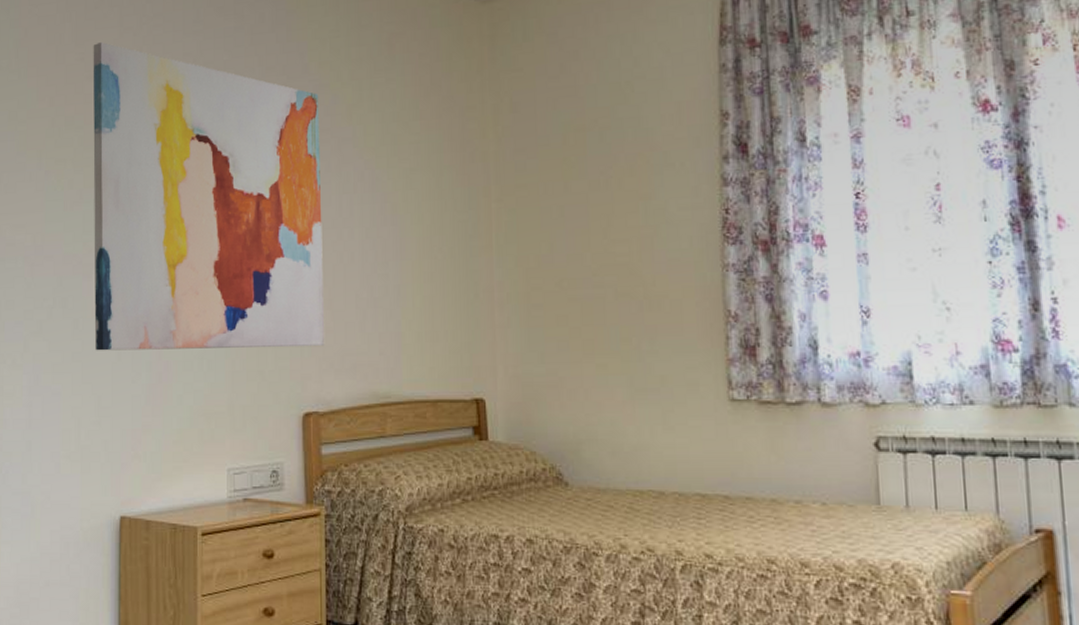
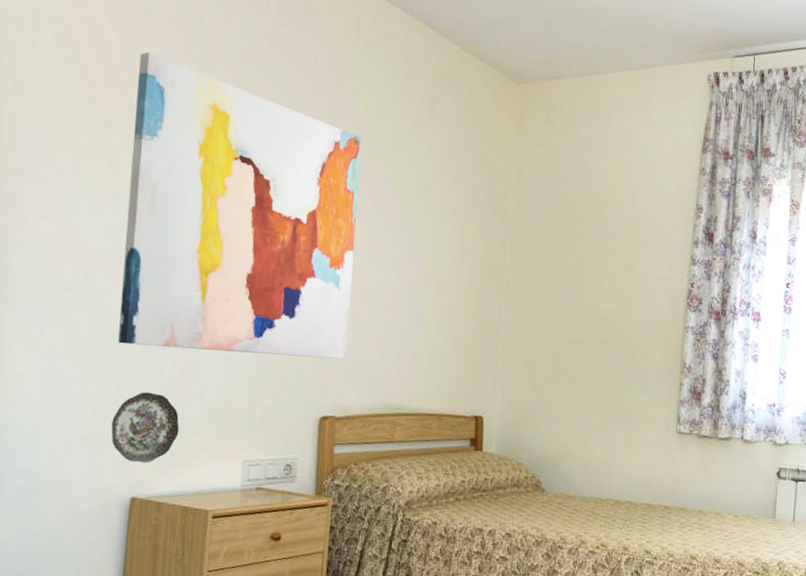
decorative plate: none [96,401,161,478] -> present [111,392,179,464]

